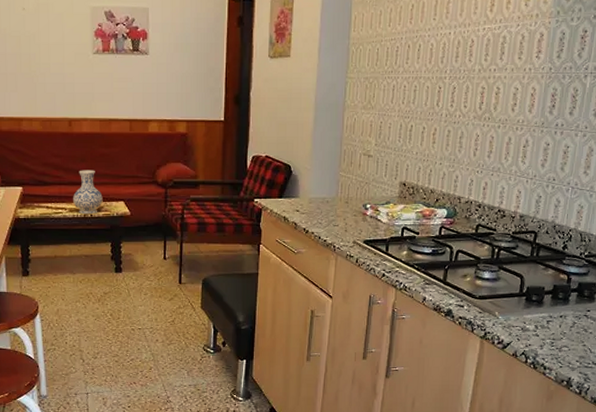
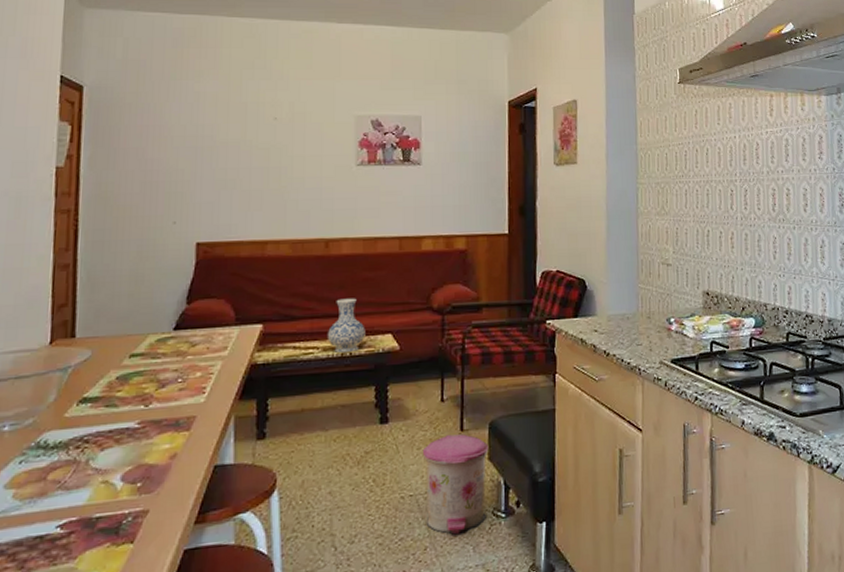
trash can: none [148,286,202,362] -> present [422,434,489,536]

